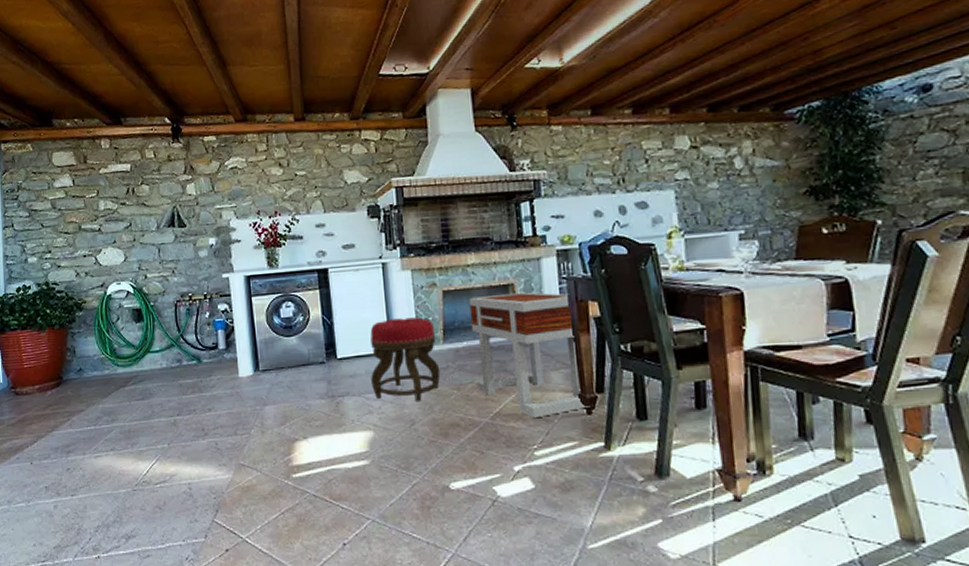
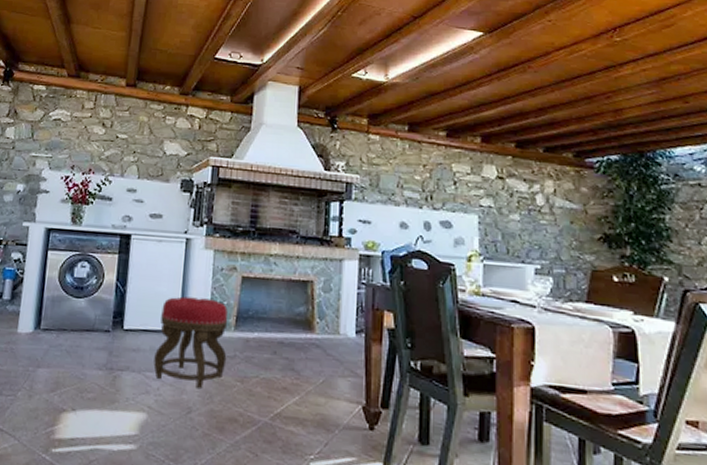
side table: present [469,292,598,419] -> none [262,288,382,426]

